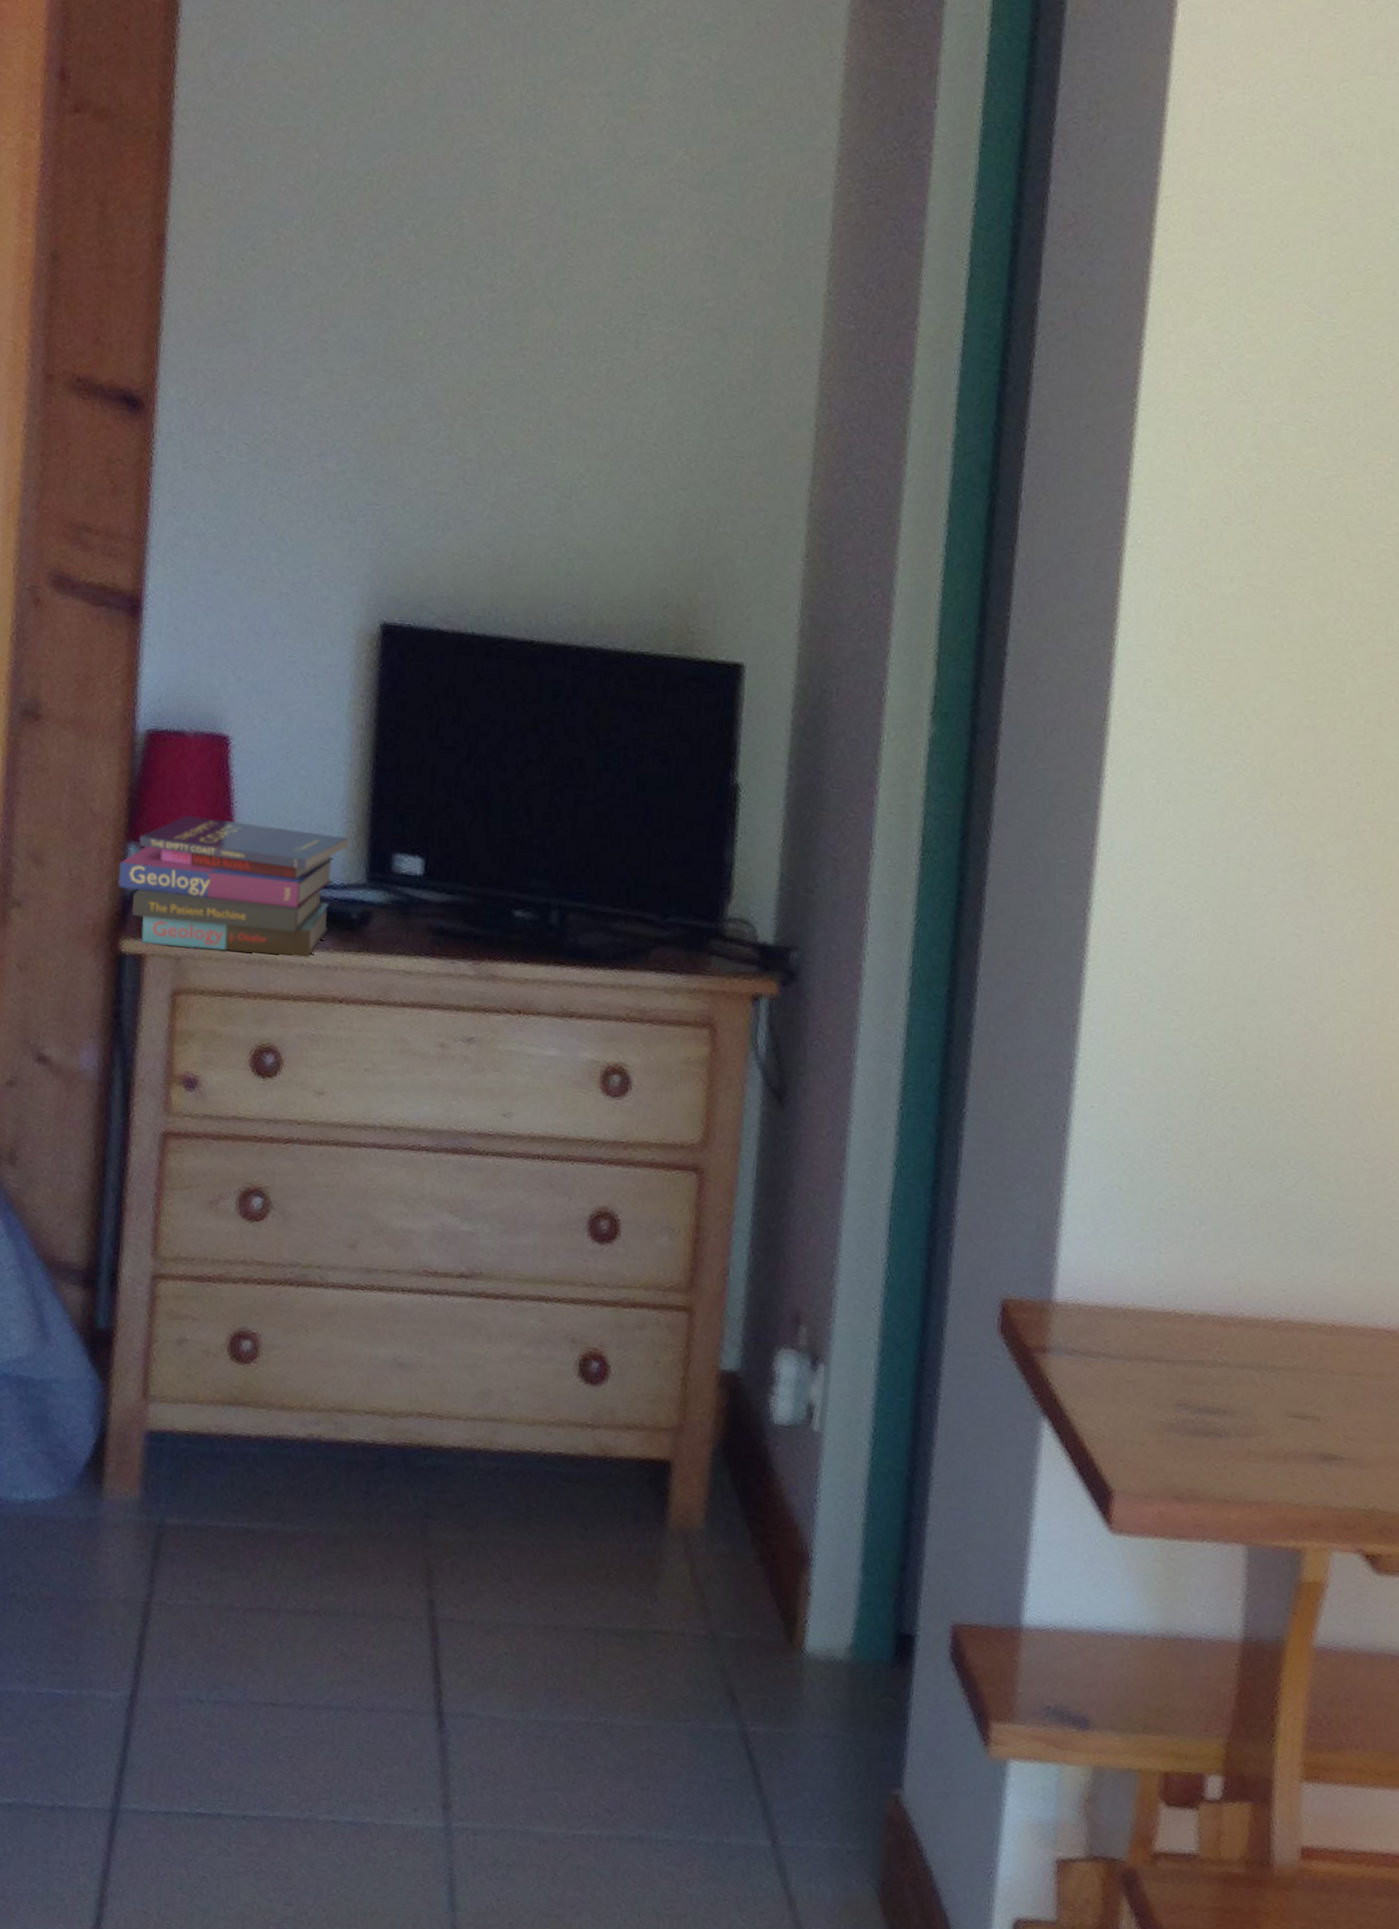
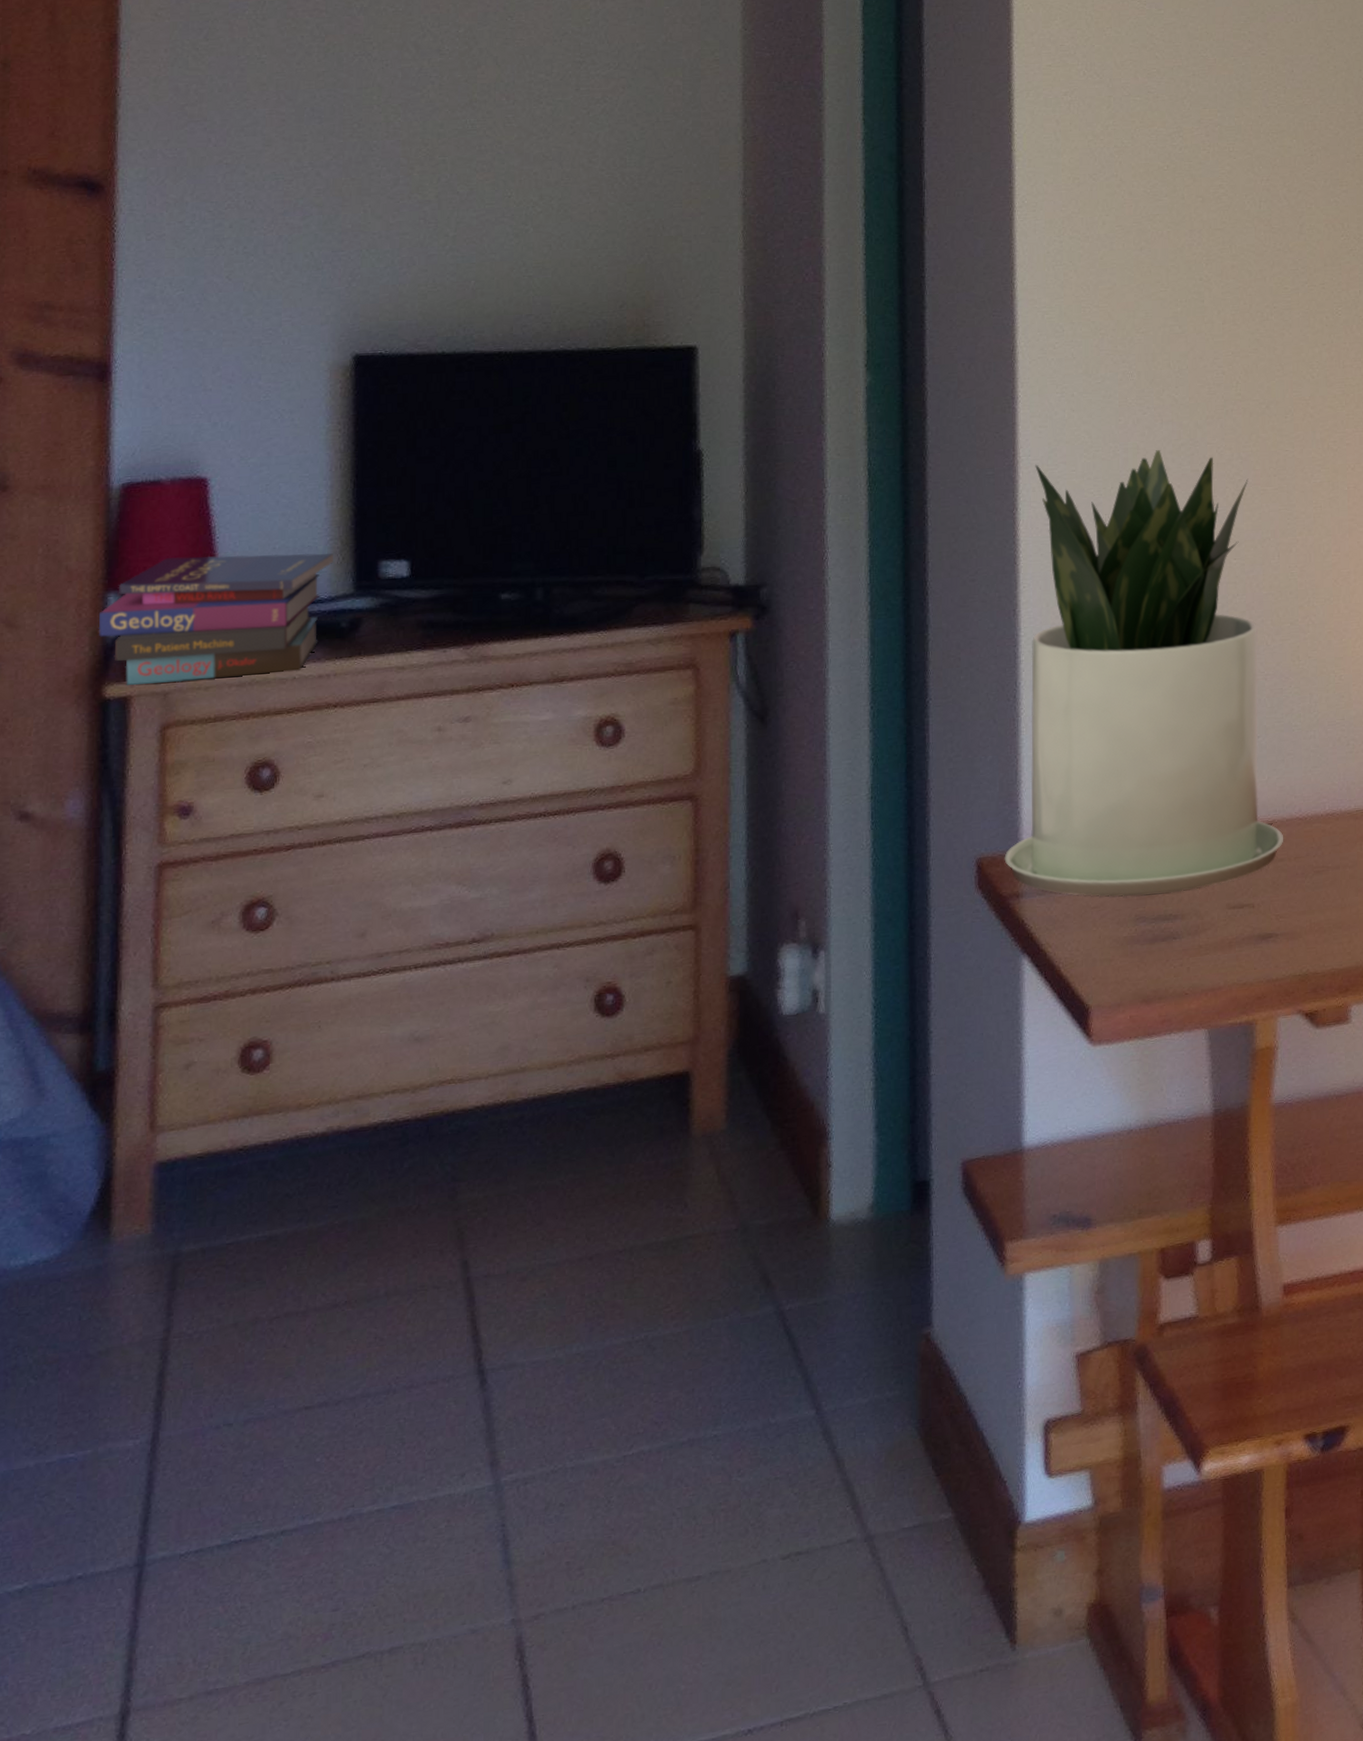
planter: none [1033,859,1374,1386] -> present [1004,450,1284,898]

